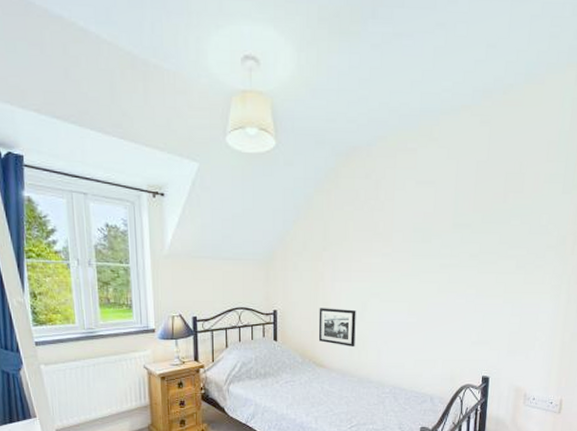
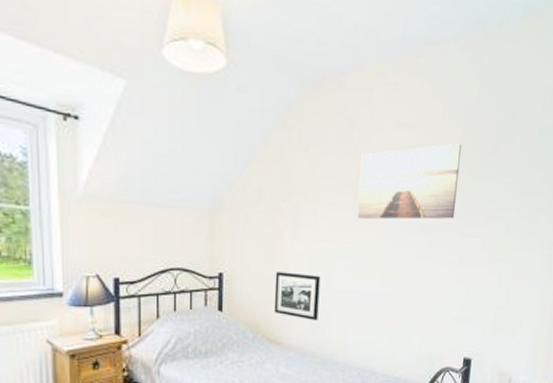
wall art: none [385,195,474,262] -> present [357,143,461,219]

